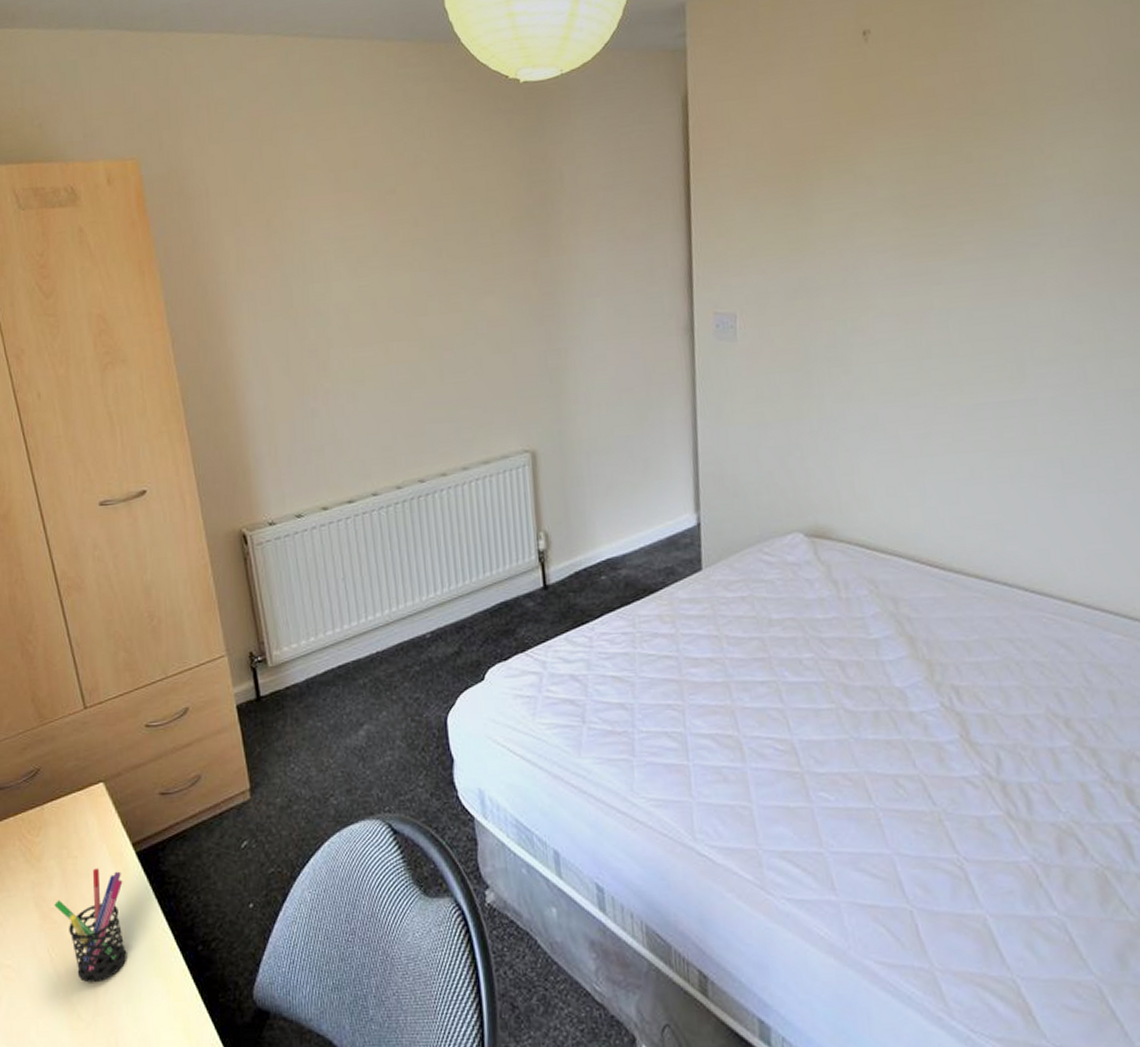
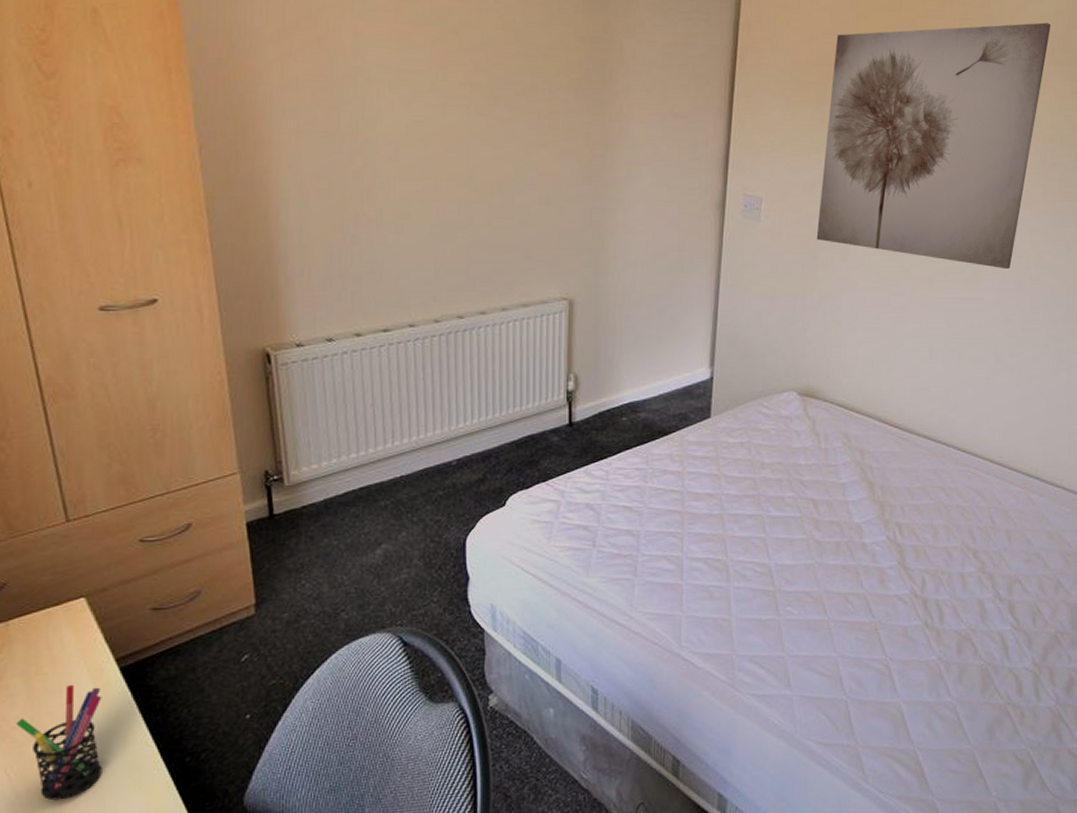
wall art: none [805,50,1086,360] -> present [816,22,1051,270]

